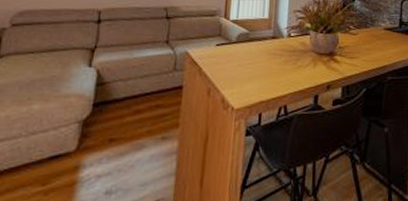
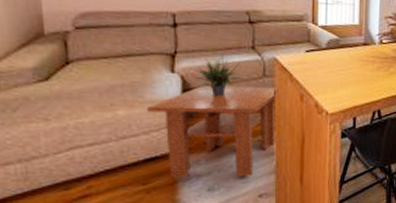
coffee table: none [59,79,186,179] -> present [146,85,277,178]
potted plant: none [107,46,156,91] -> present [193,52,245,96]

